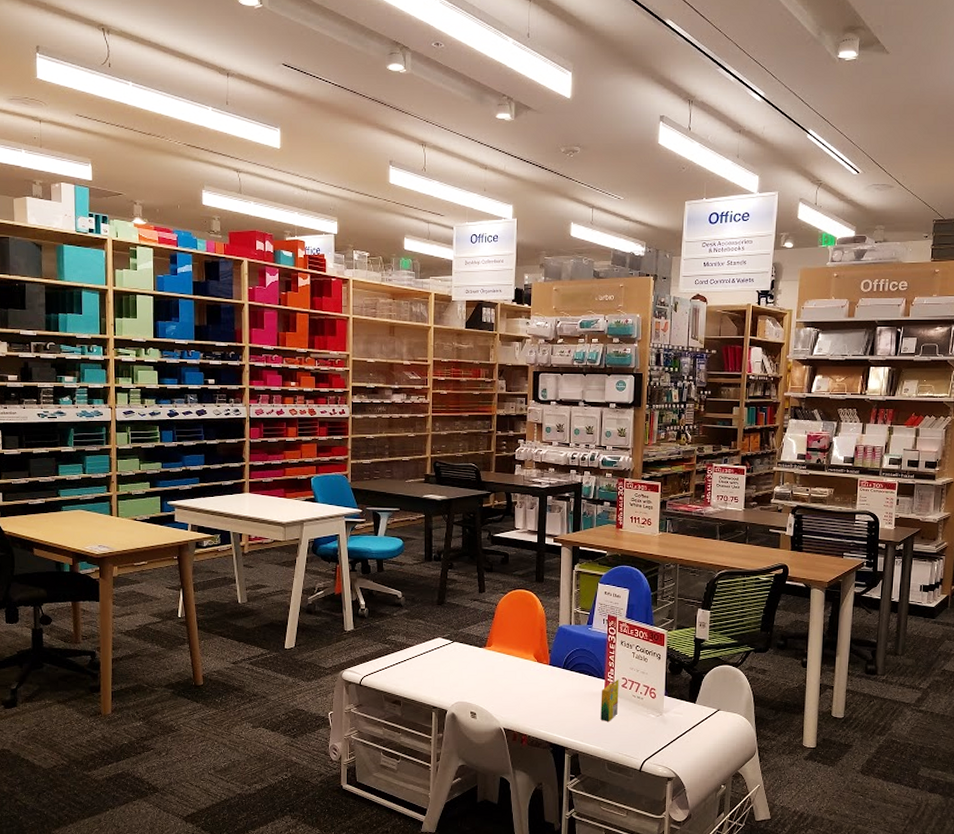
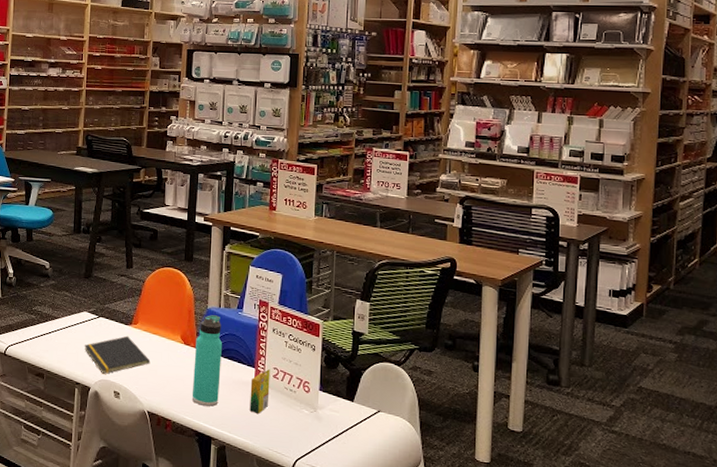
notepad: none [439,658,505,696] -> present [84,335,151,374]
thermos bottle: none [545,632,574,718] -> present [191,315,223,407]

